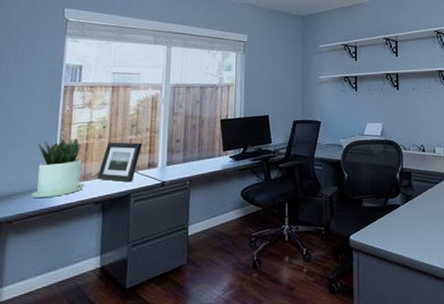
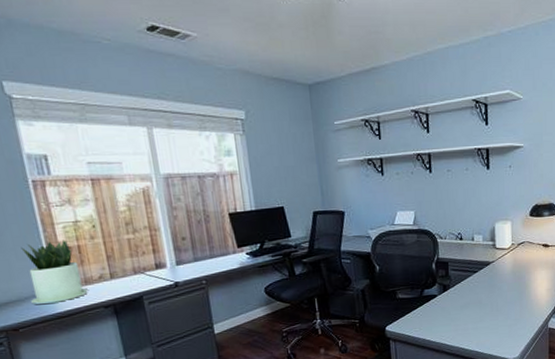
picture frame: present [97,142,143,182] -> none [100,242,144,285]

